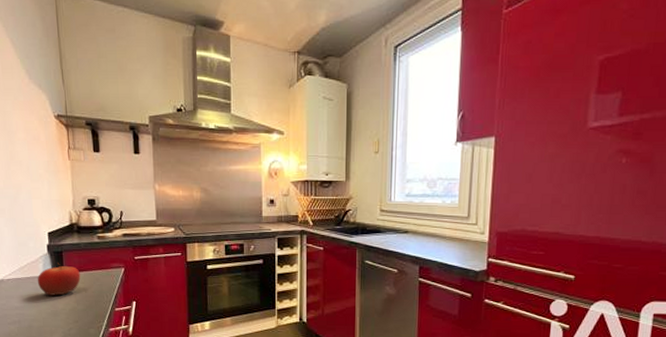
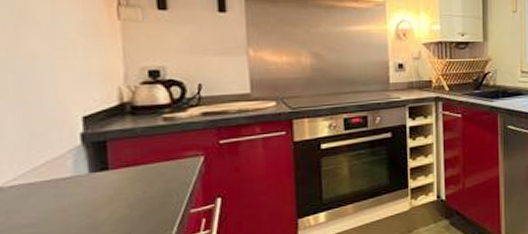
fruit: present [37,263,81,296] -> none [62,157,136,203]

